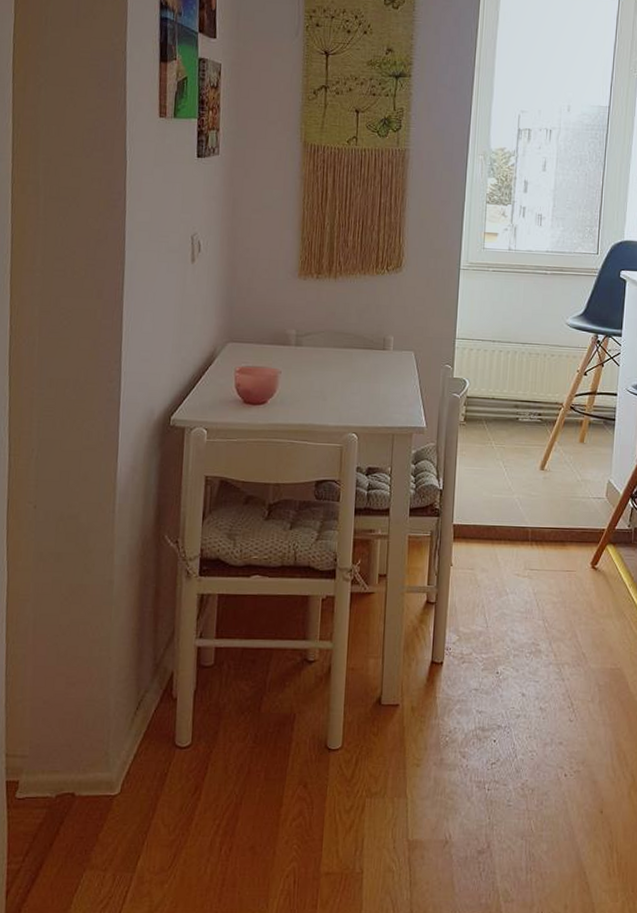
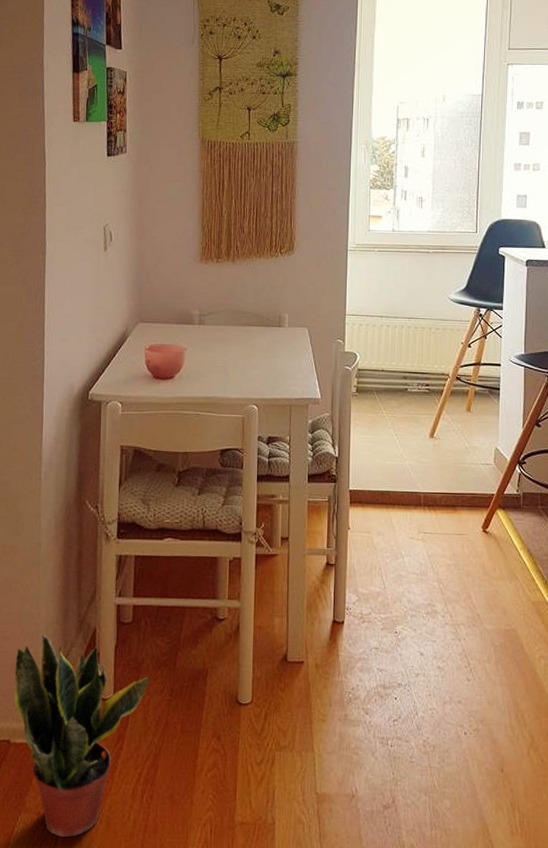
potted plant: none [79,679,232,894] -> present [13,634,150,838]

